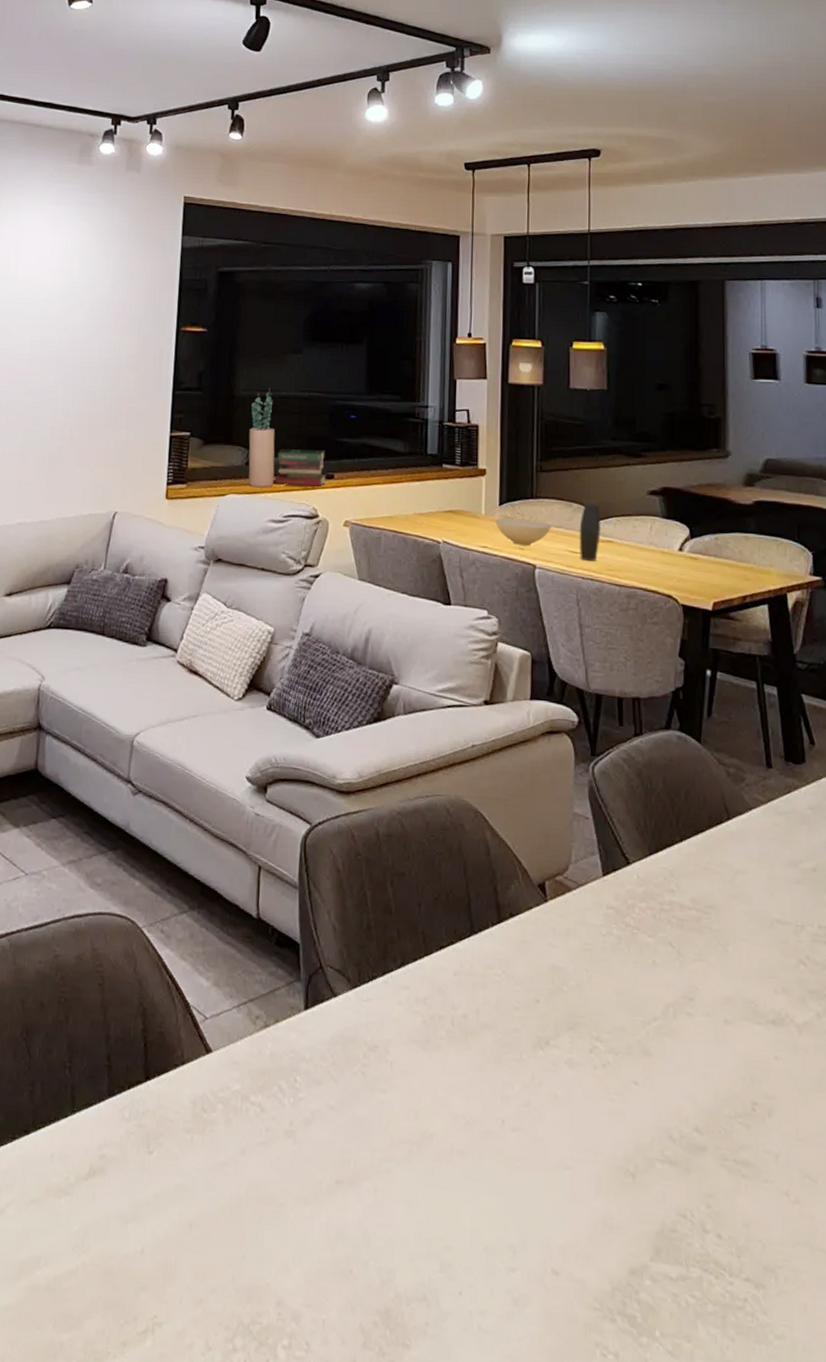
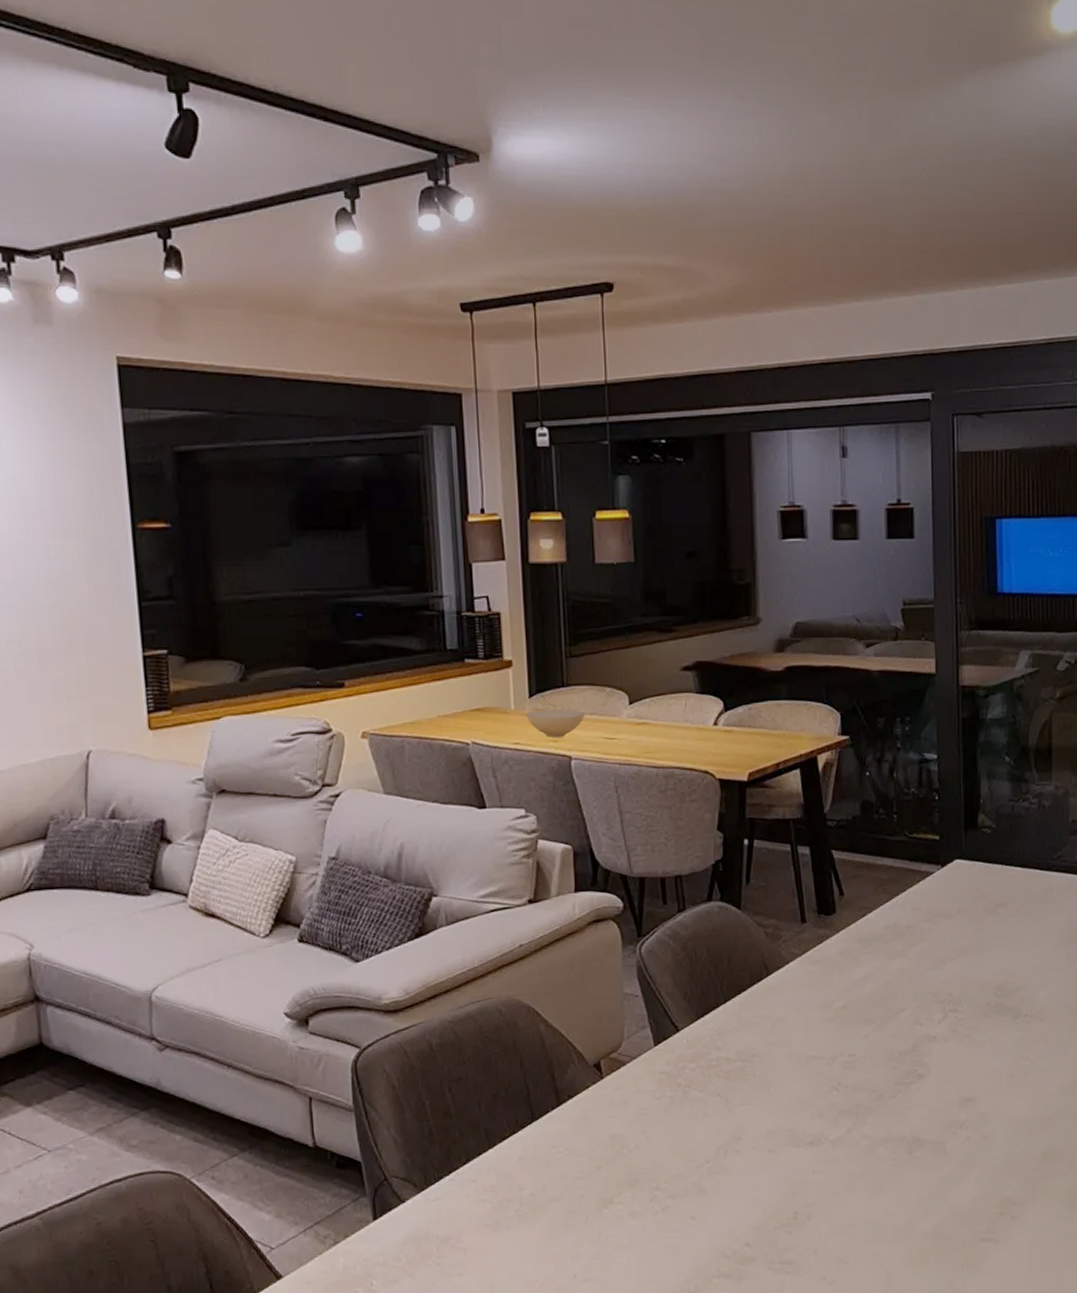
vase: present [248,387,275,488] -> none [238,589,276,706]
books: present [275,449,327,487] -> none [276,656,336,701]
vase: present [579,502,601,561] -> none [613,685,636,746]

